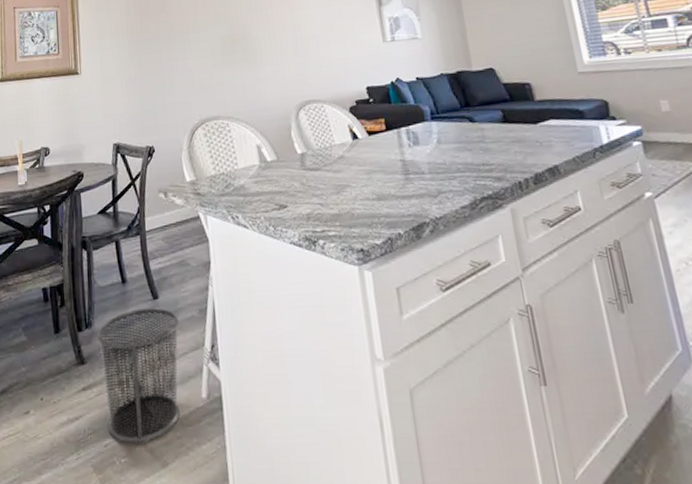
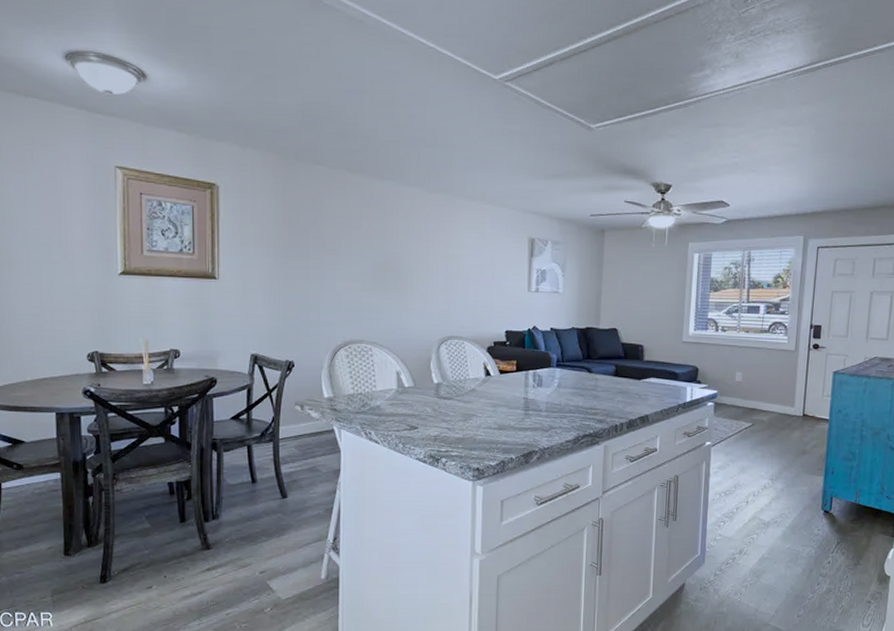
waste bin: present [97,308,180,443] -> none [224,505,305,612]

